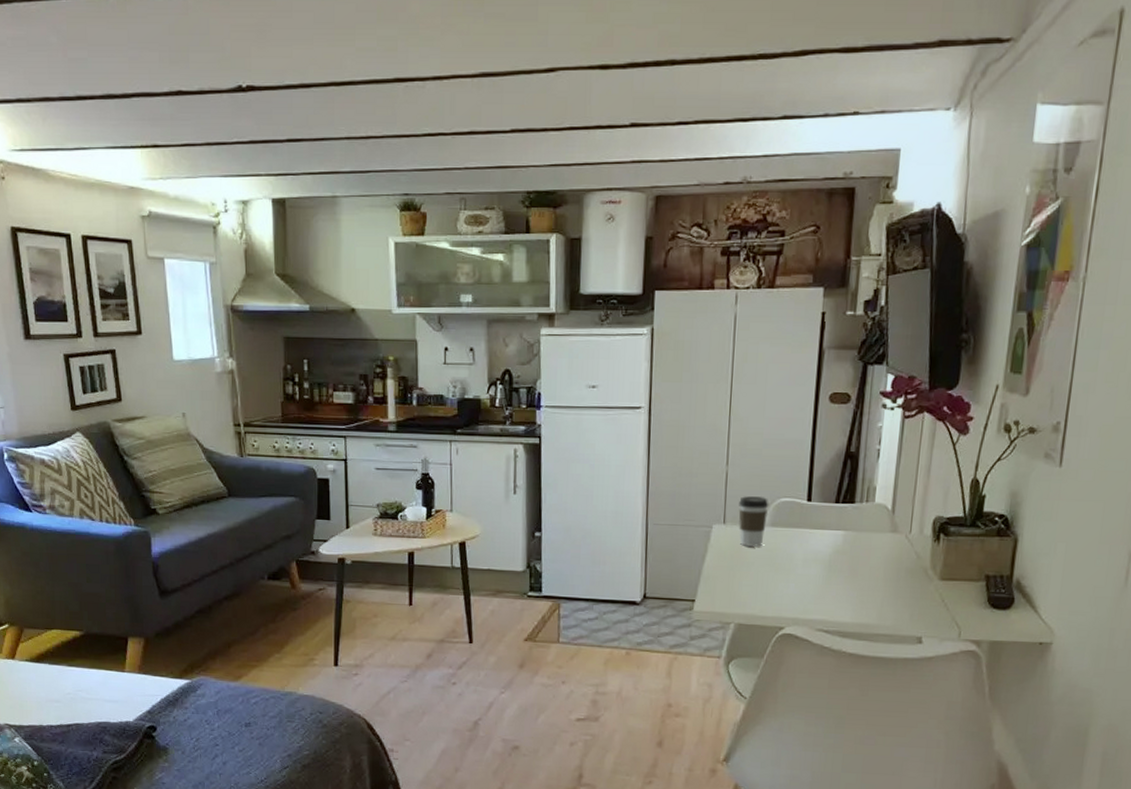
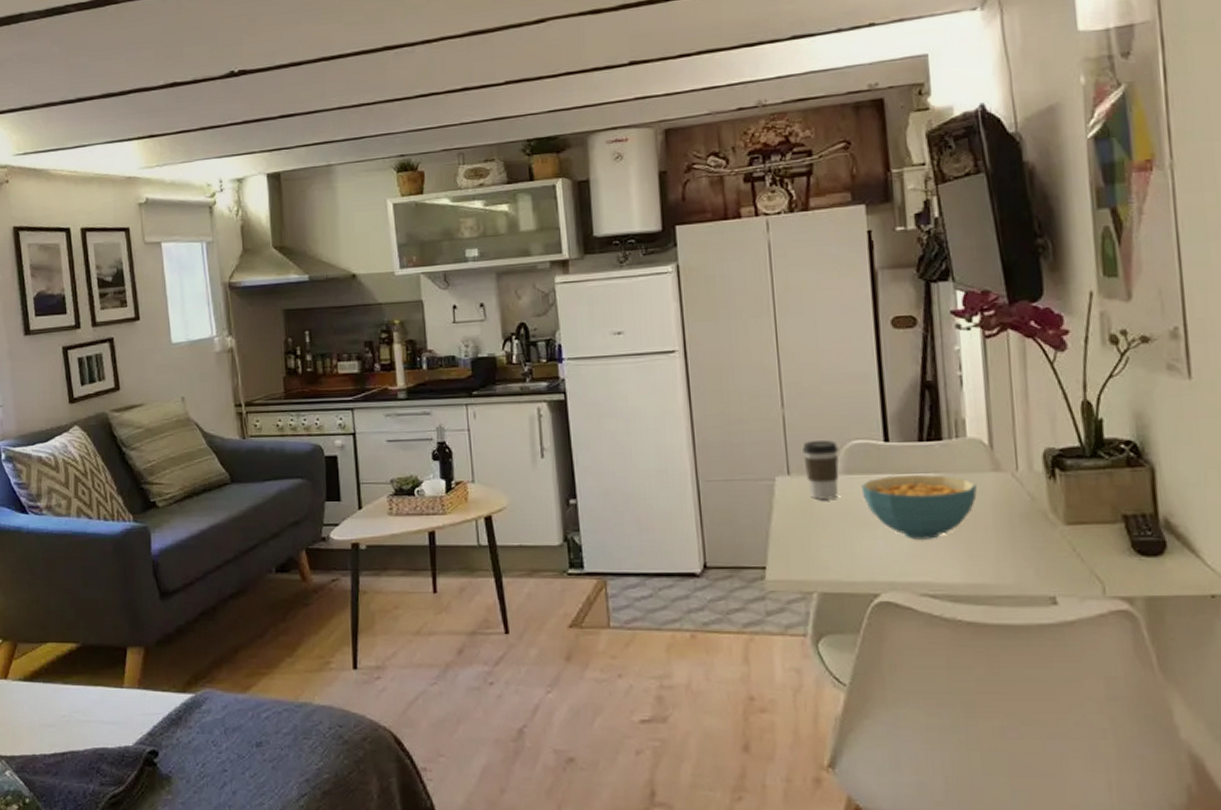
cereal bowl: none [782,530,876,585] -> present [861,473,977,540]

